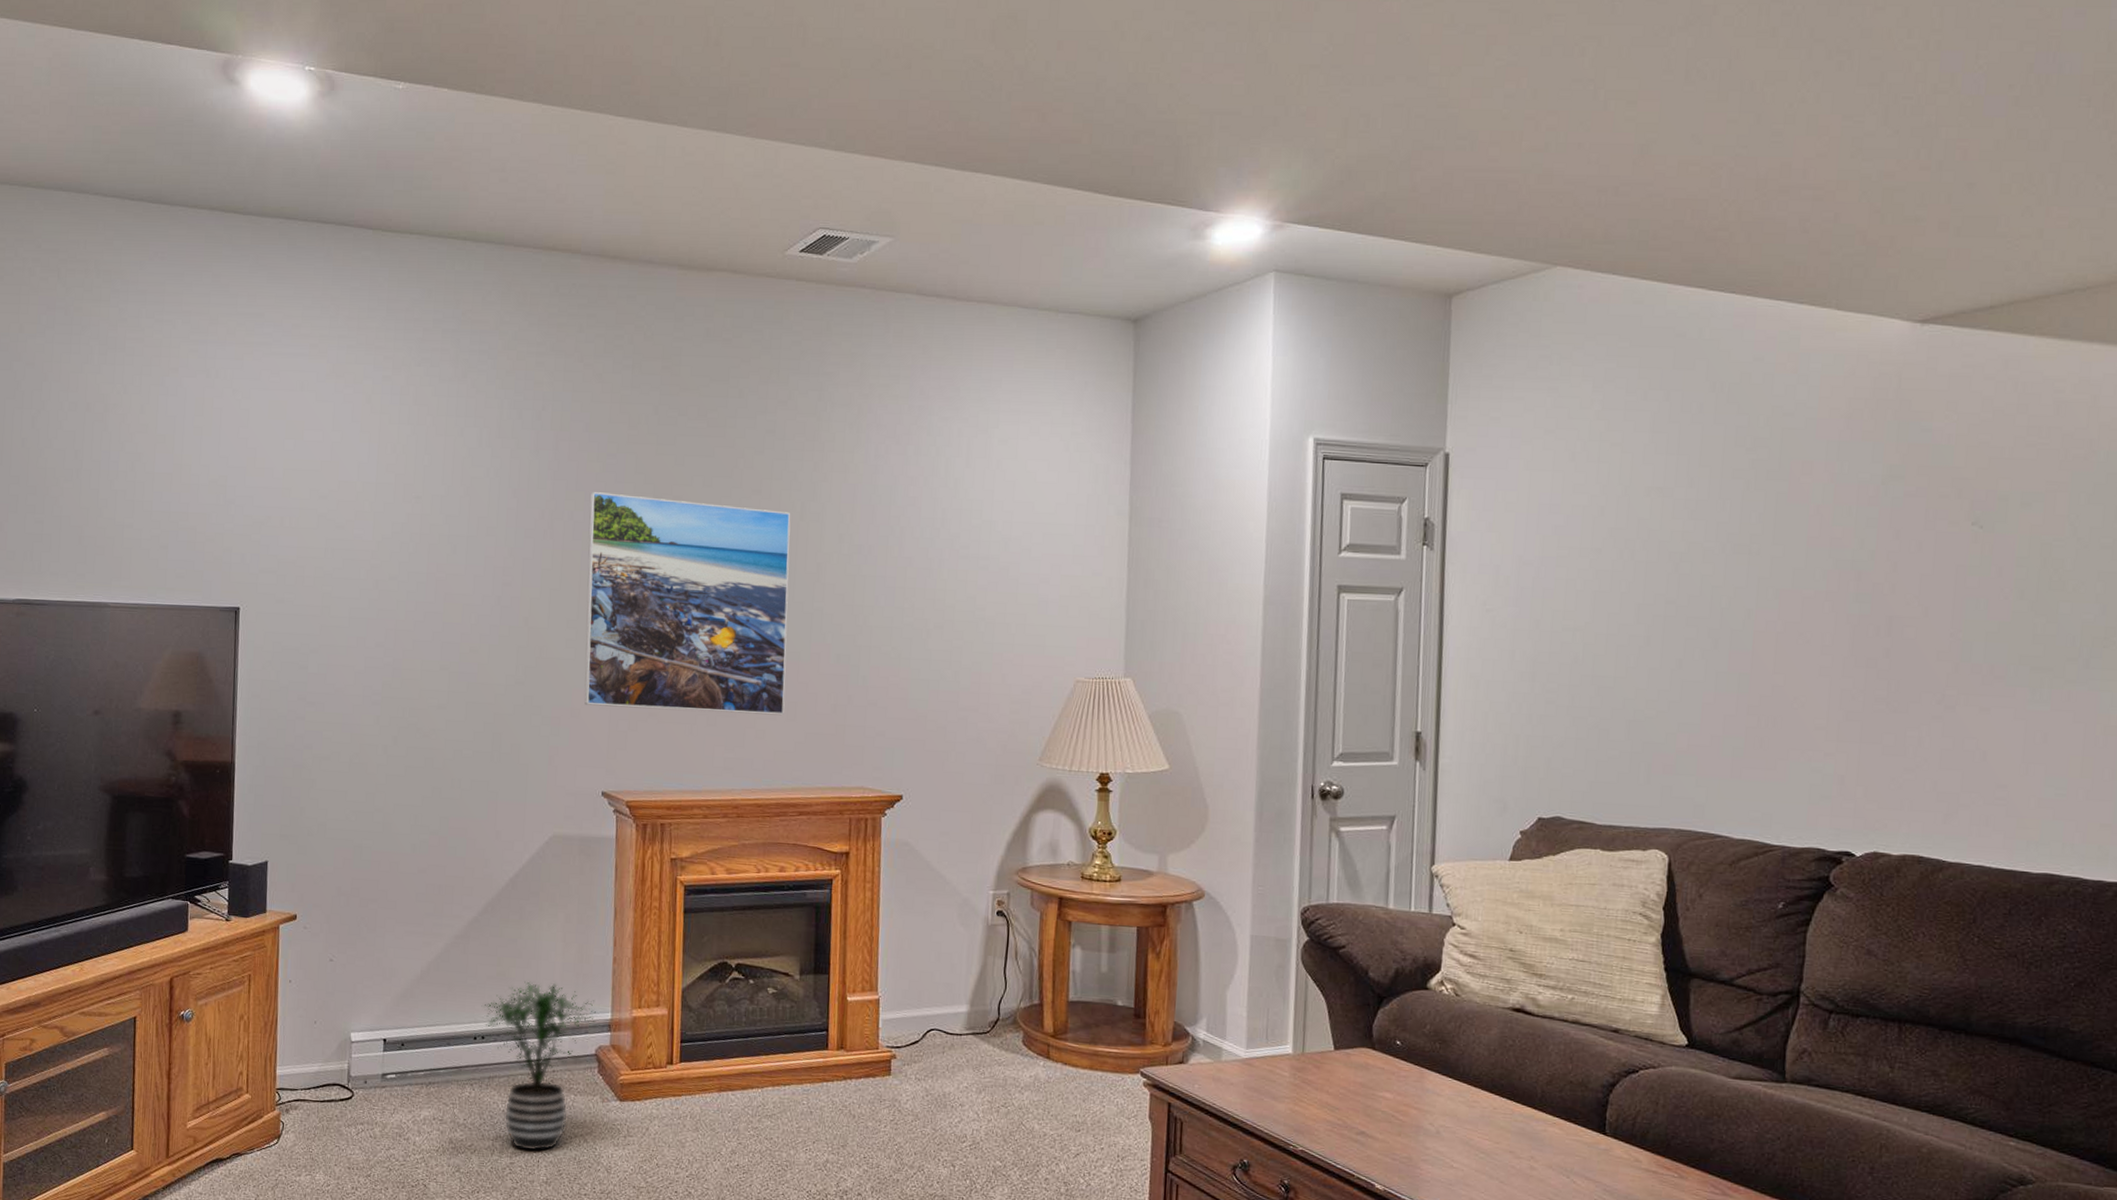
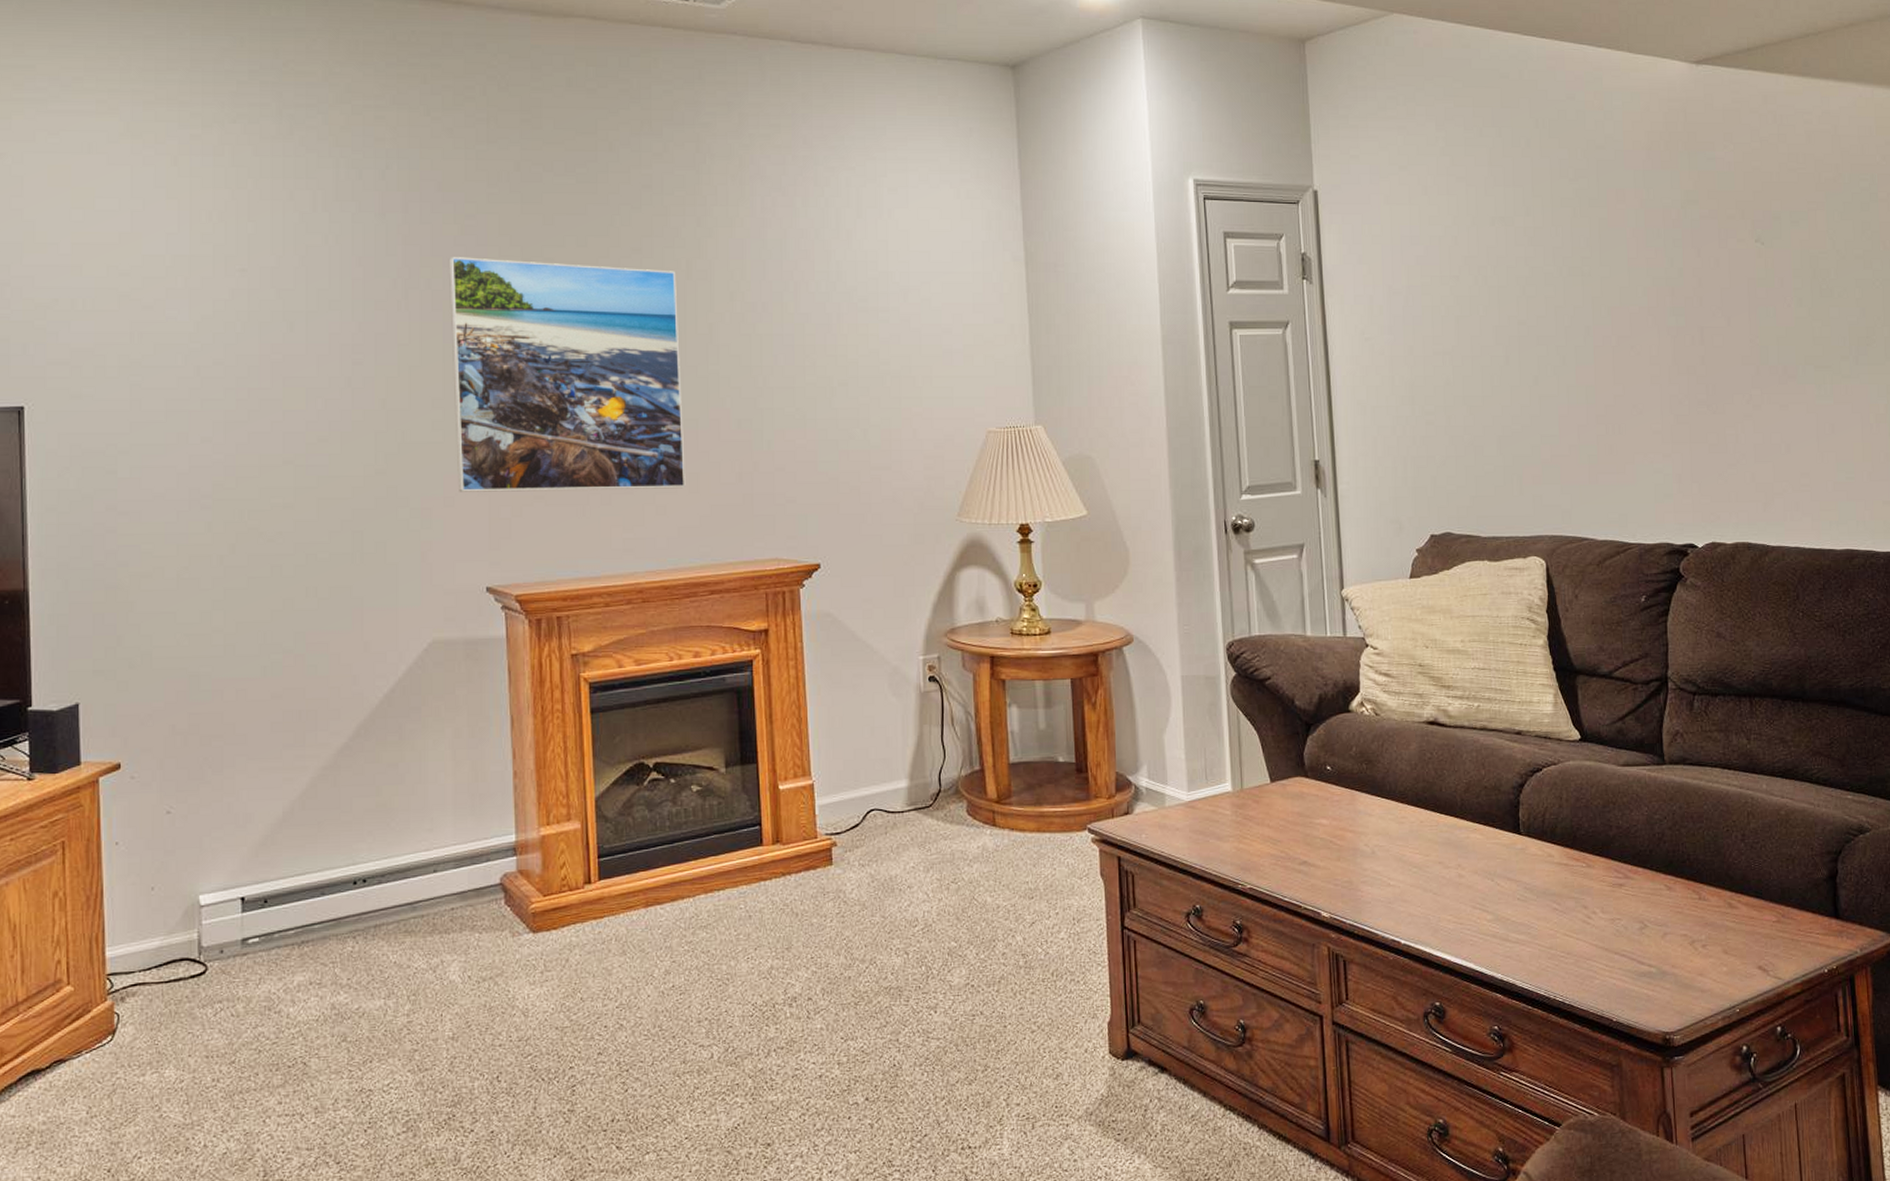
potted plant: present [481,981,596,1151] -> none [360,808,499,1005]

